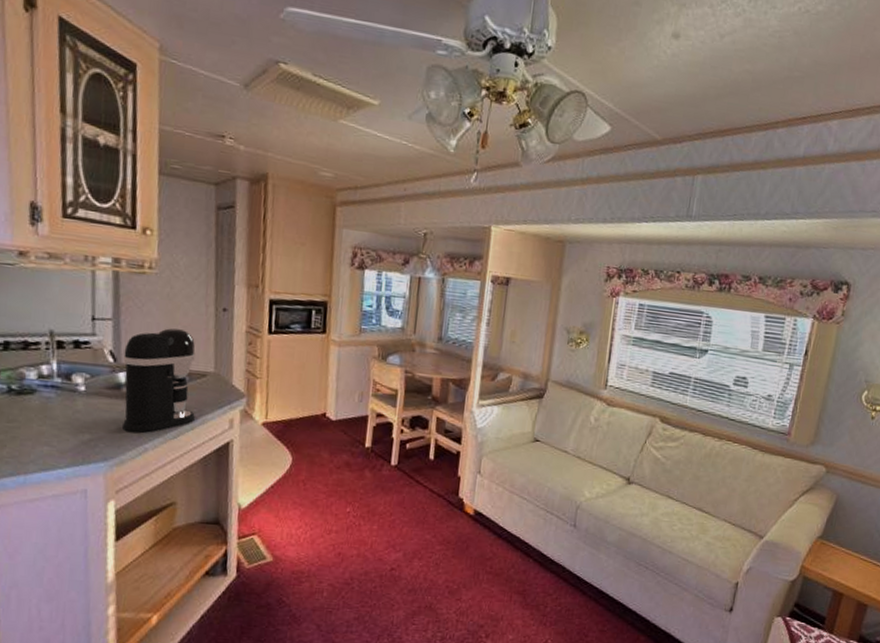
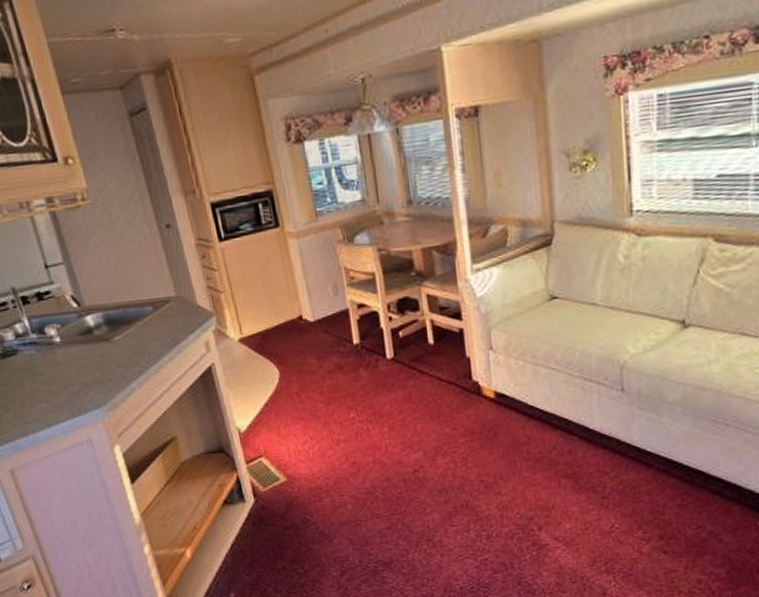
coffee maker: present [121,327,196,433] -> none [84,257,171,374]

